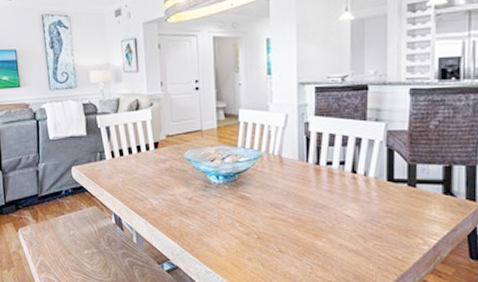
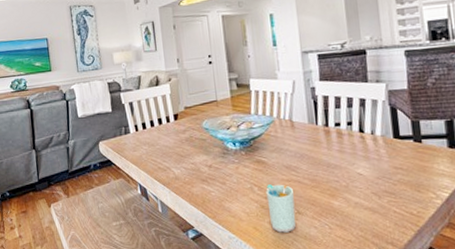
cup: none [248,221,277,270] -> present [266,184,296,233]

